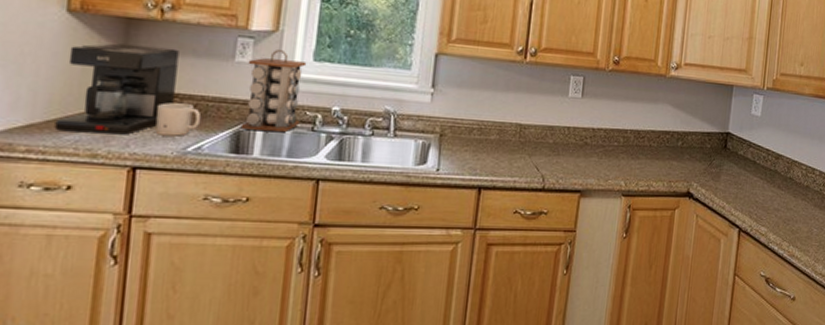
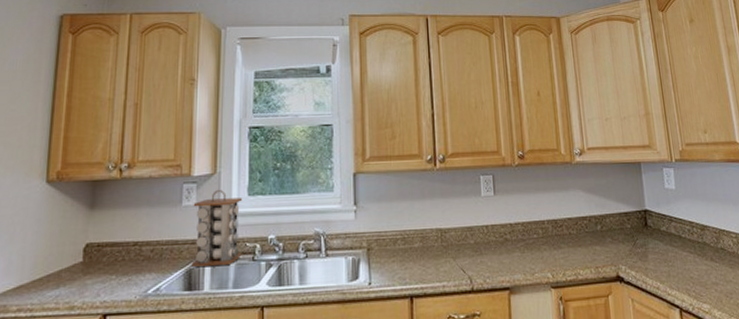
coffee maker: present [54,43,179,135] -> none [39,202,136,288]
mug: present [155,102,202,137] -> none [120,250,158,282]

